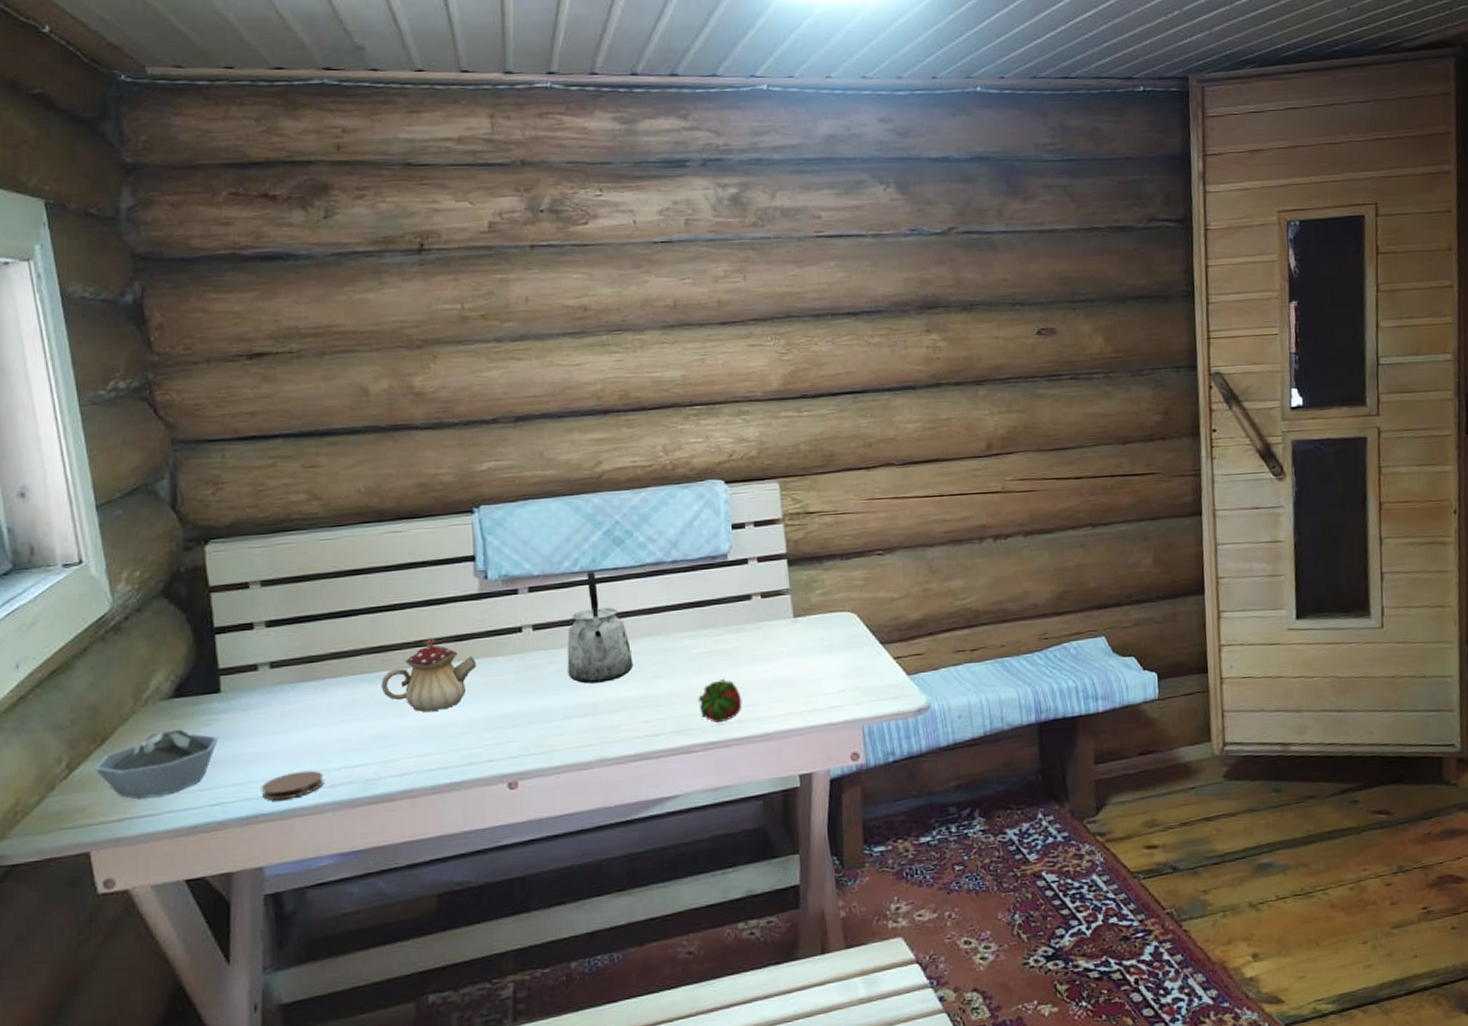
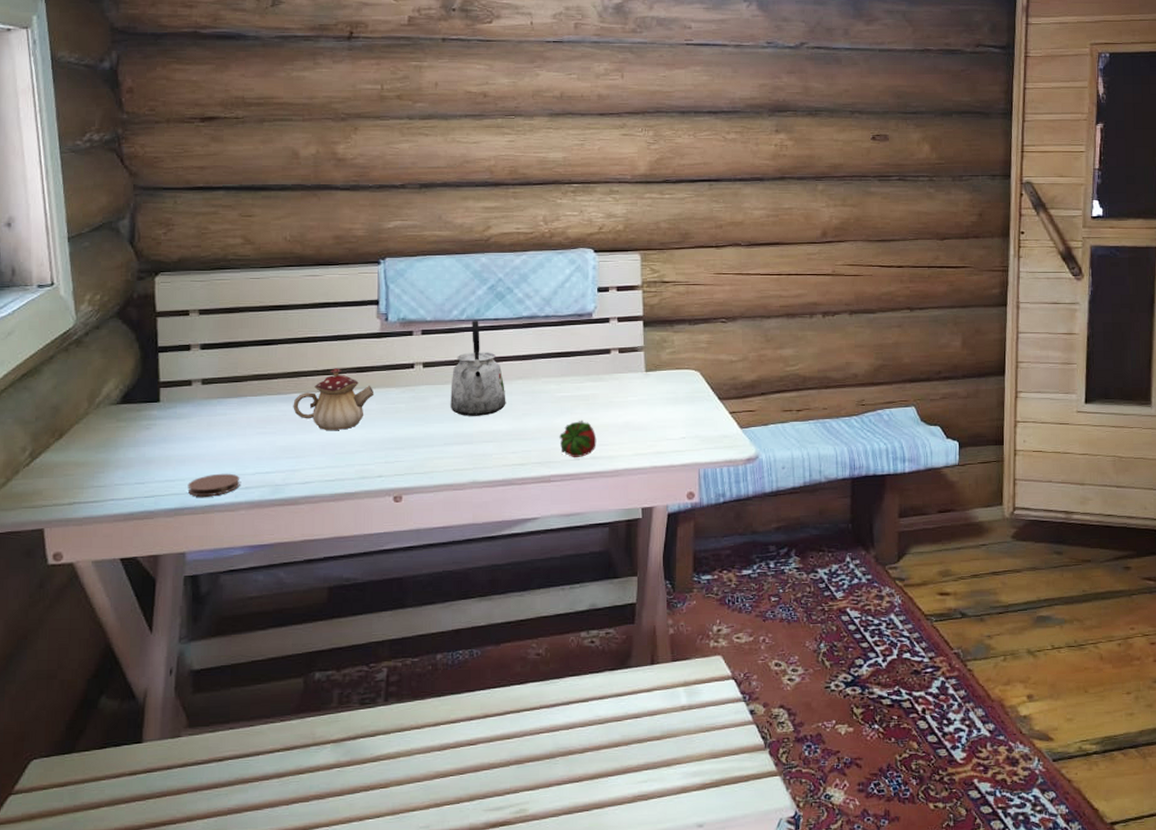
bowl: present [94,728,219,800] -> none [52,430,156,488]

